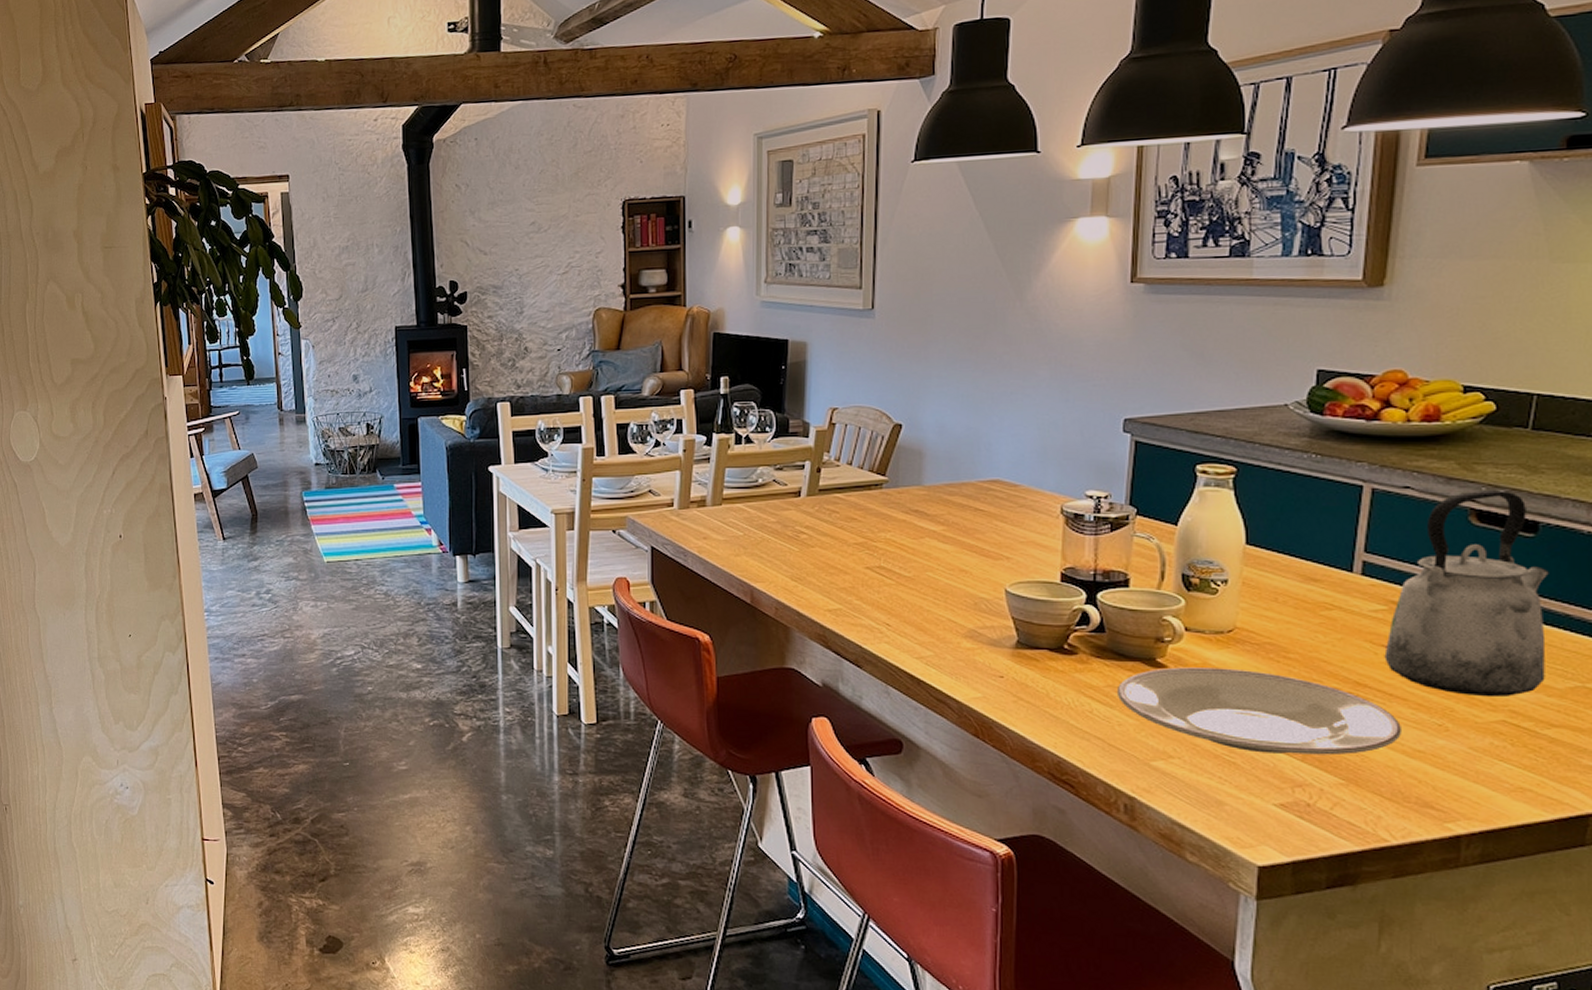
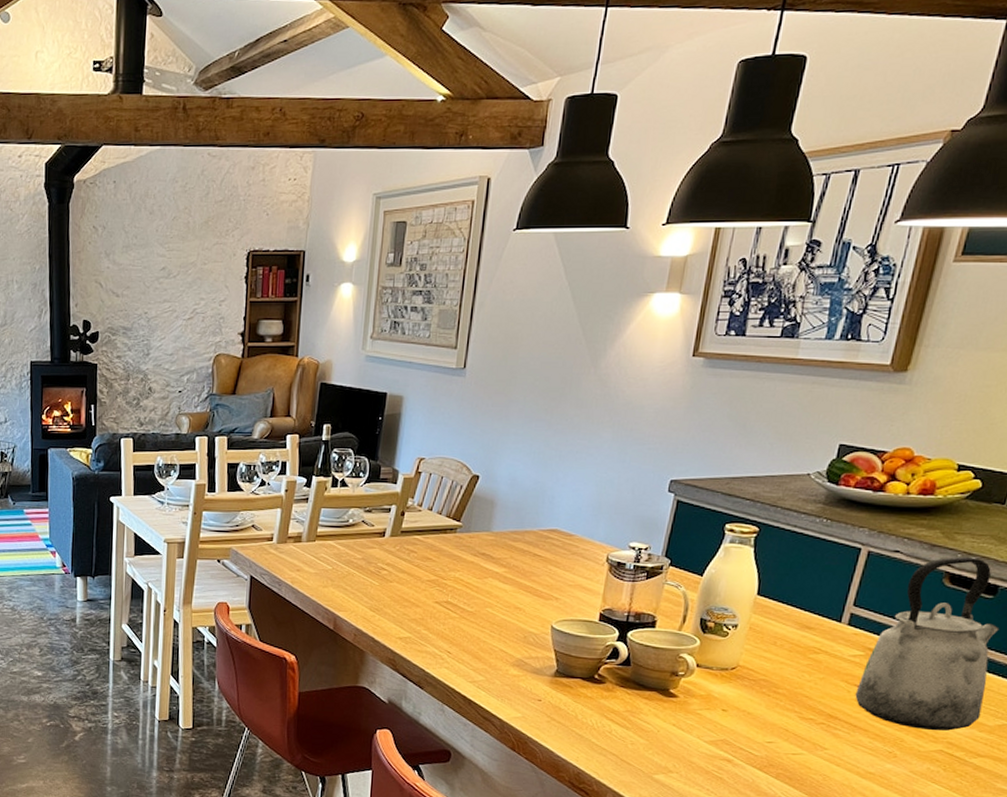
plate: present [1116,667,1401,755] -> none [633,697,860,774]

